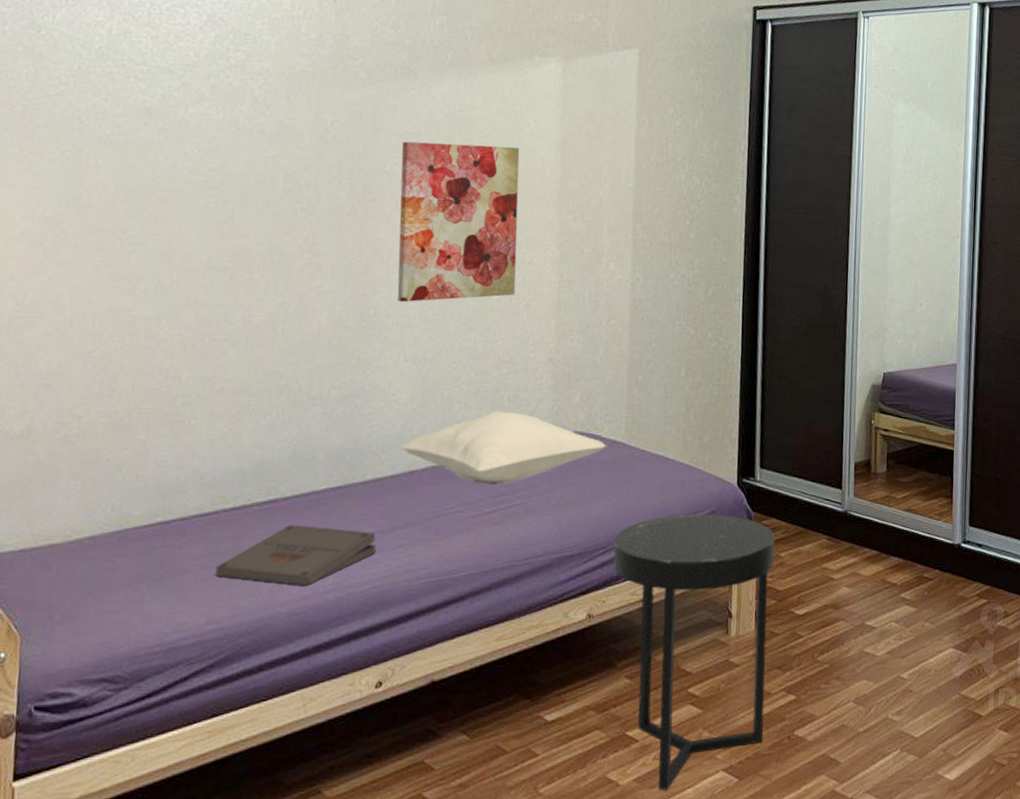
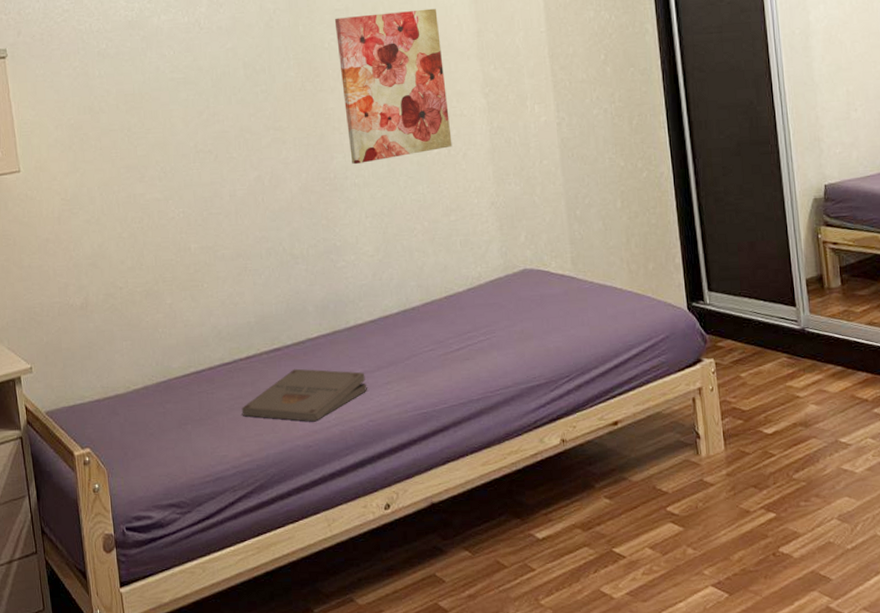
cushion: present [398,410,607,484] -> none [372,254,557,324]
side table: present [613,514,775,790] -> none [576,339,749,603]

